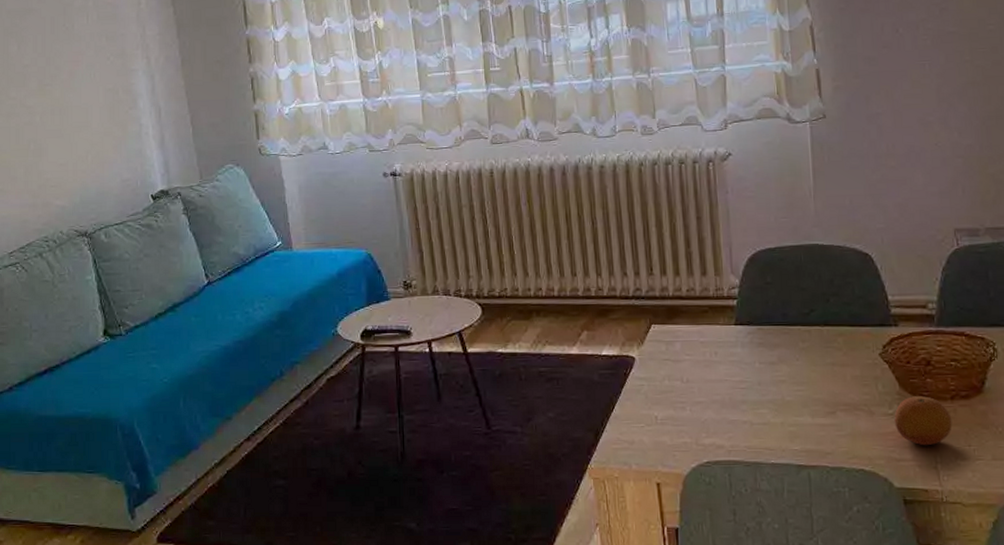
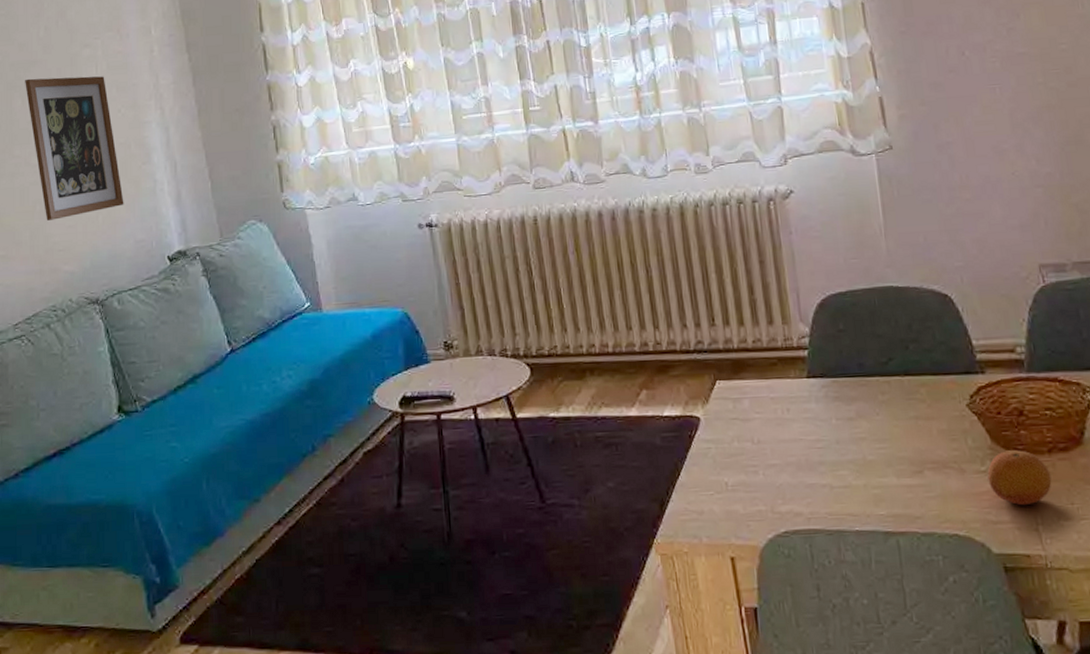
wall art: none [21,25,112,158] -> present [25,76,124,221]

